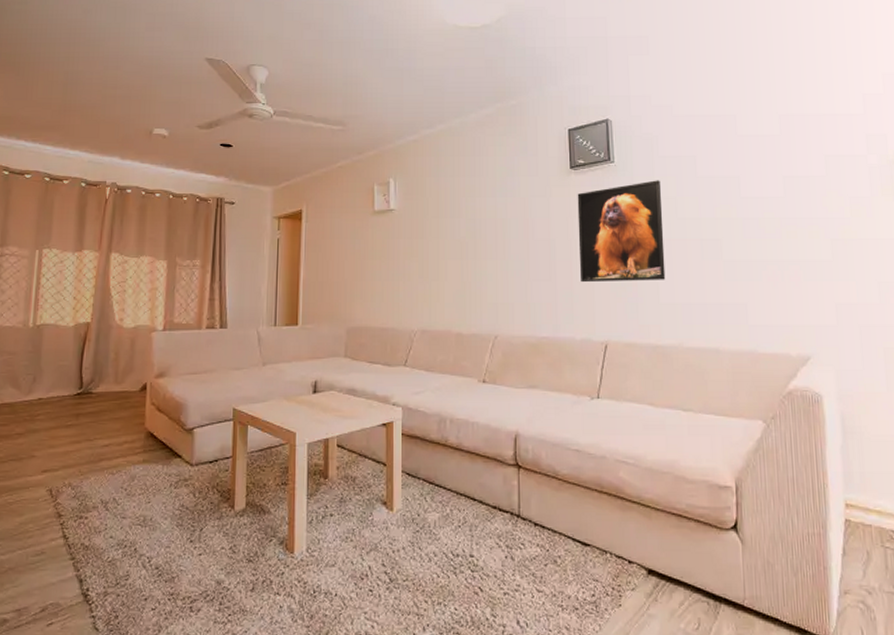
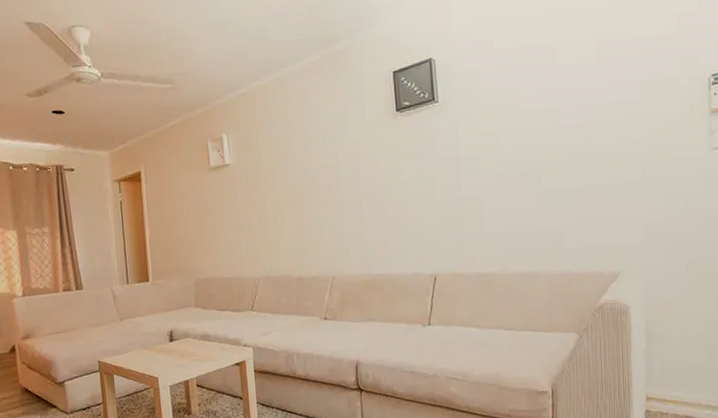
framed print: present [577,180,666,283] -> none [404,117,489,221]

